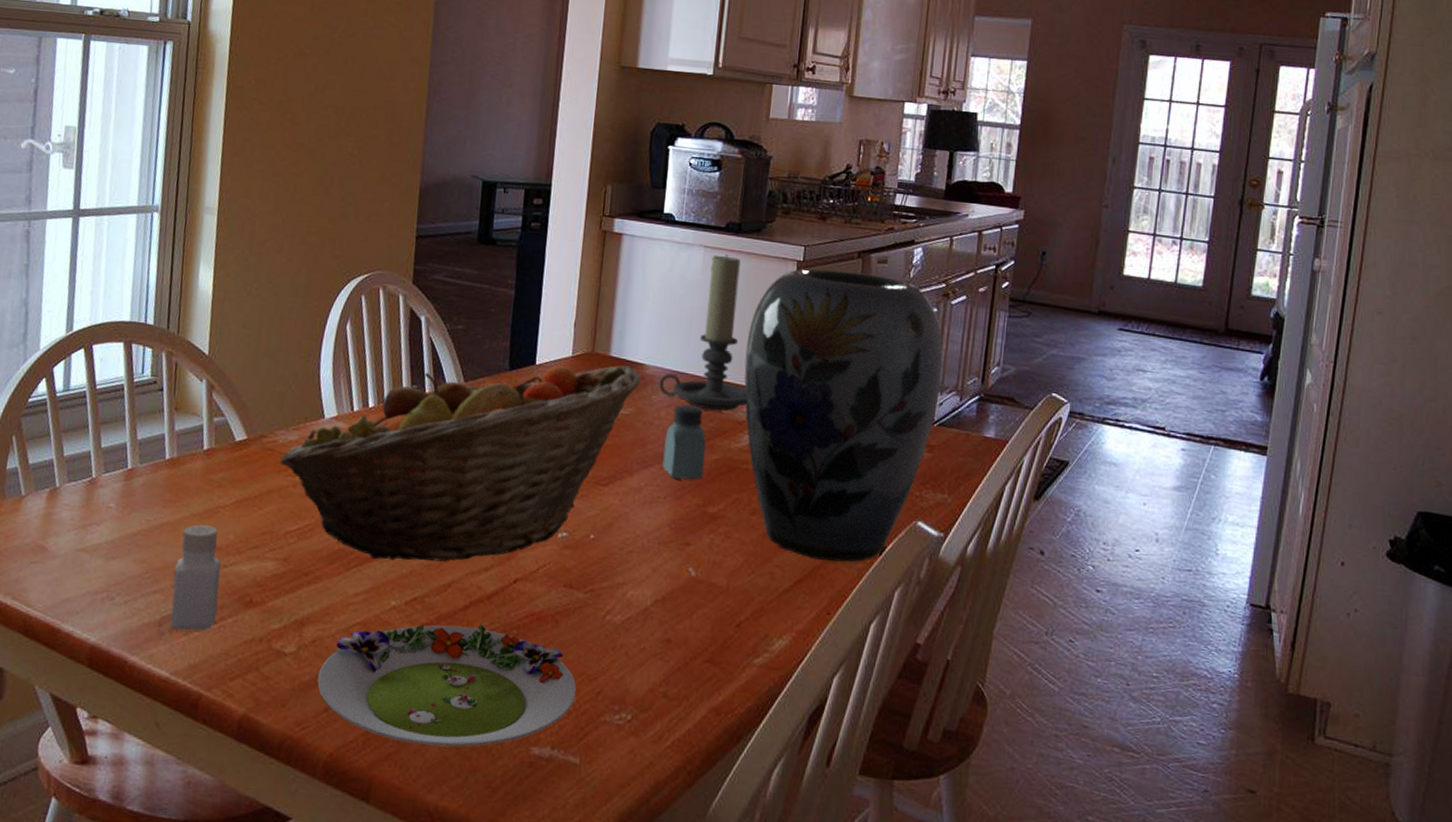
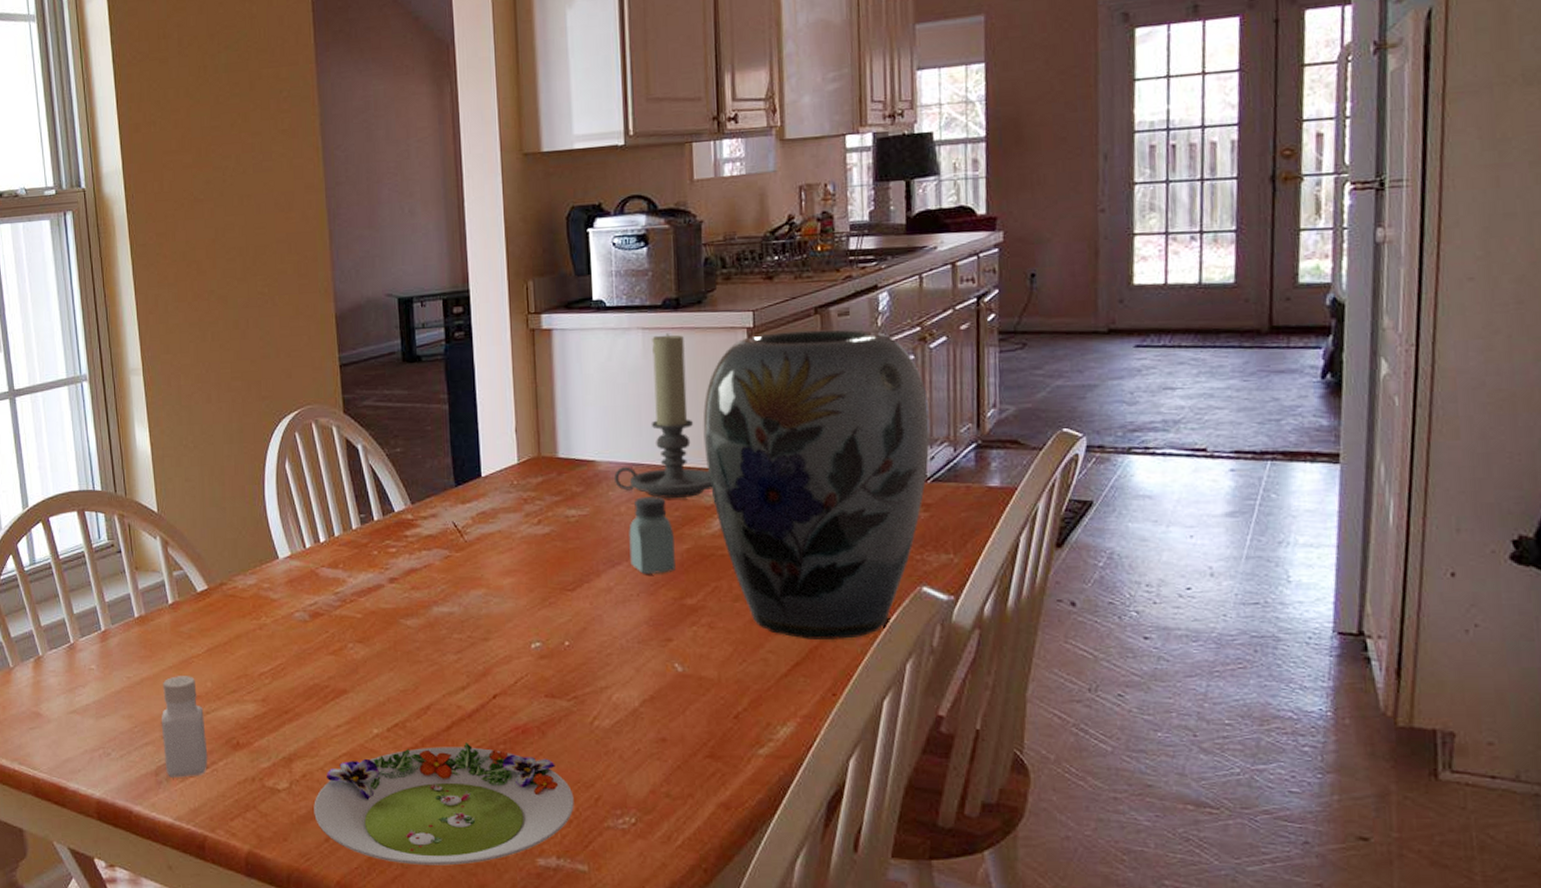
fruit basket: present [279,365,641,562] -> none [242,465,595,691]

